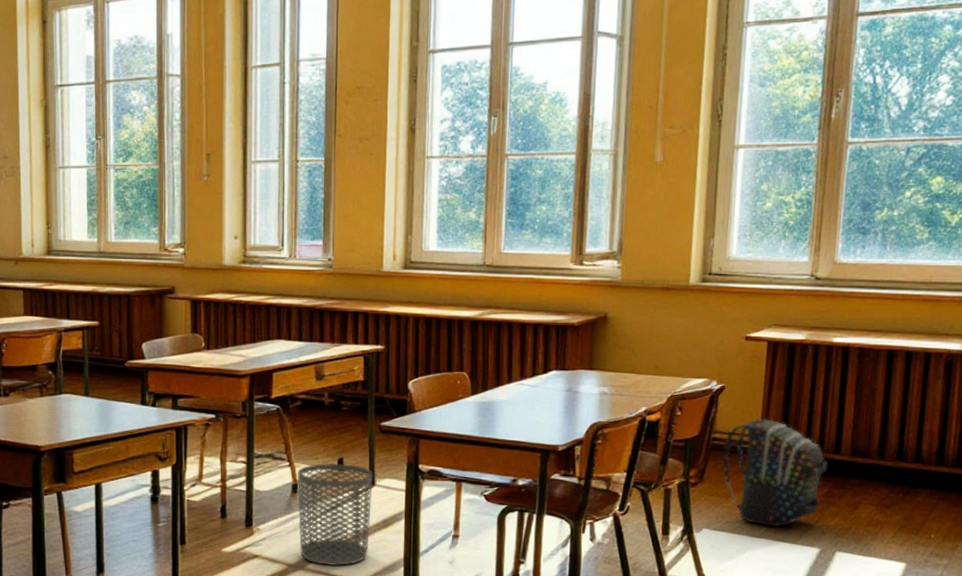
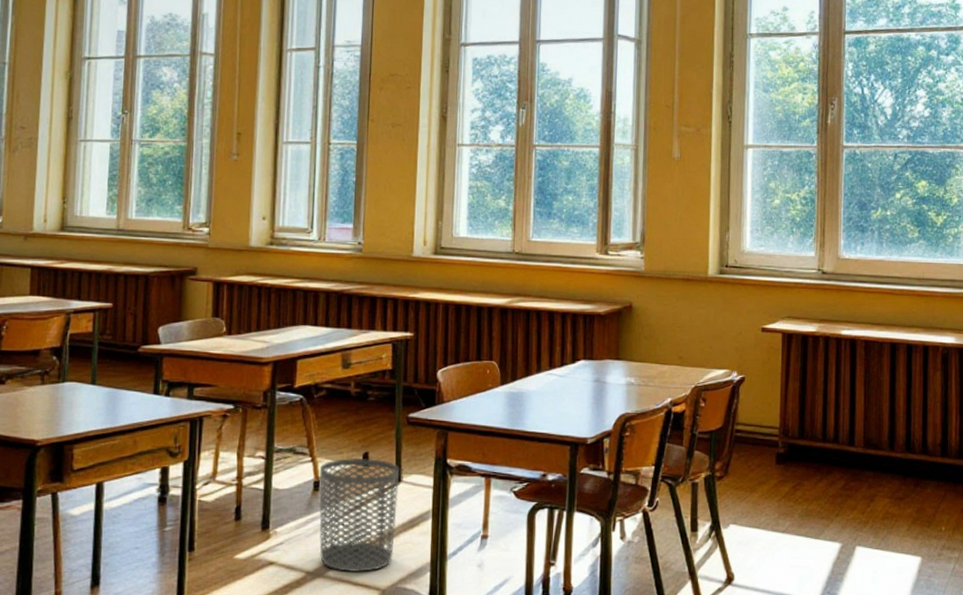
backpack: present [723,419,827,527] -> none [746,410,843,522]

